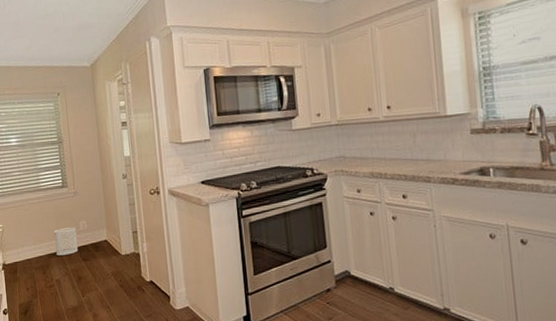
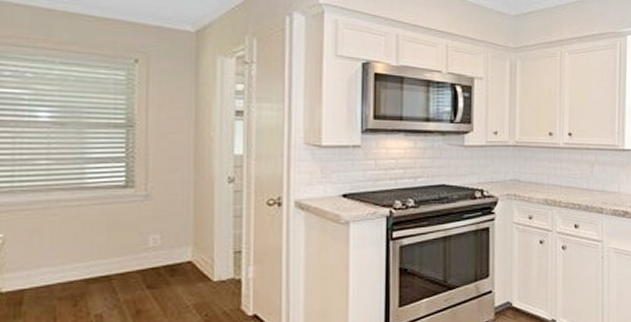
wastebasket: present [53,226,79,256] -> none [100,241,142,281]

